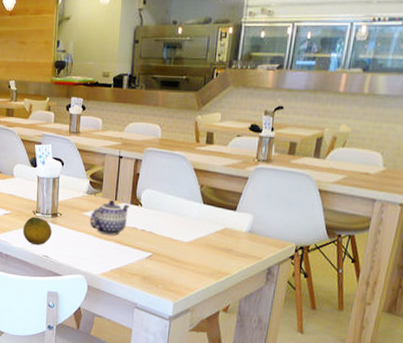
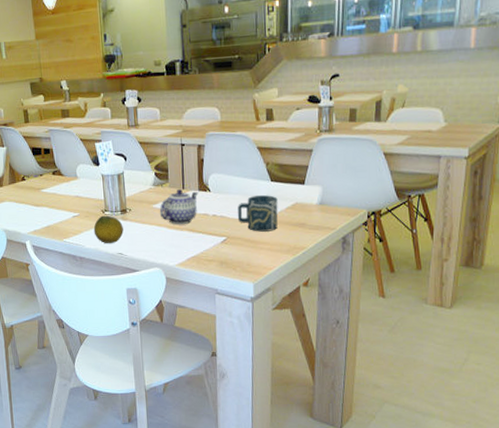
cup: none [166,215,208,253] -> present [238,194,278,232]

